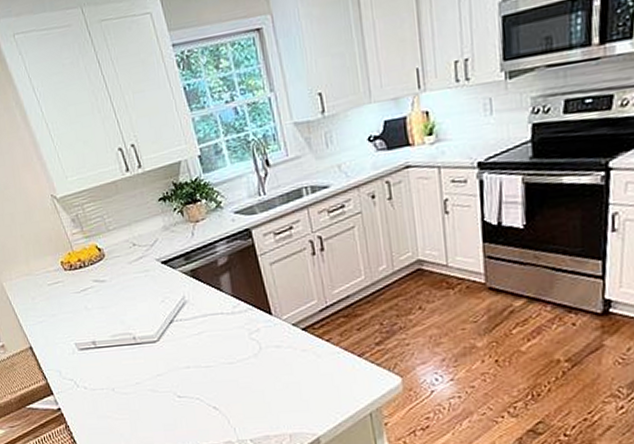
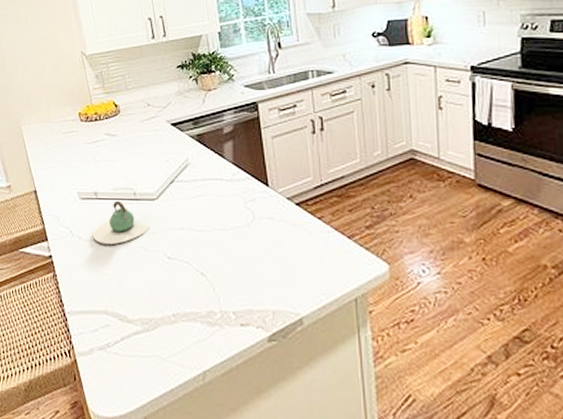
teapot: none [97,346,156,391] -> present [92,200,151,244]

